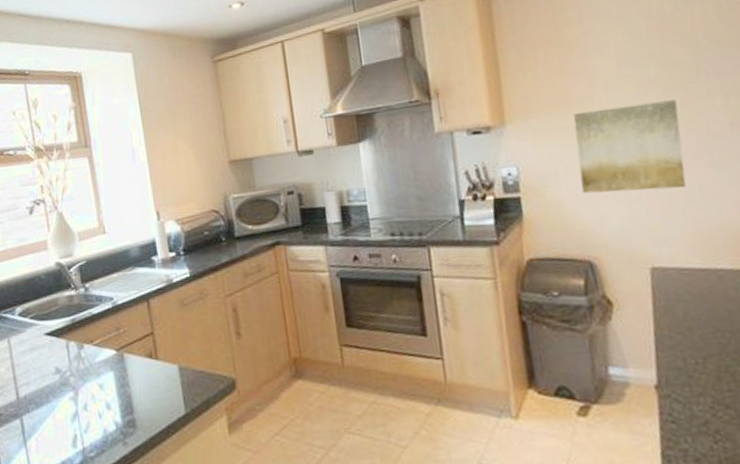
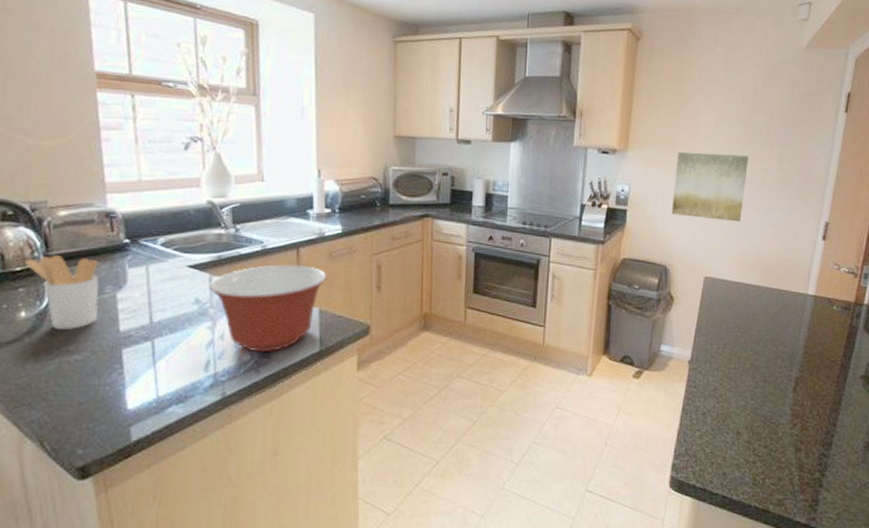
mixing bowl: none [67,318,182,422] -> present [209,264,327,353]

